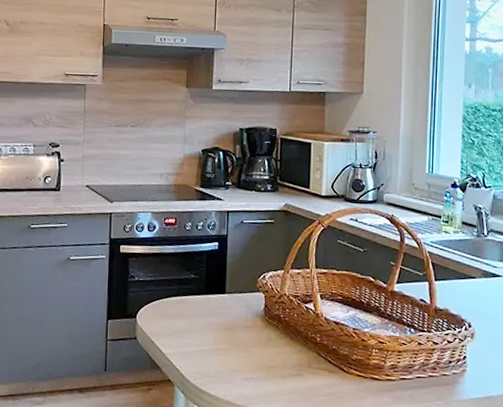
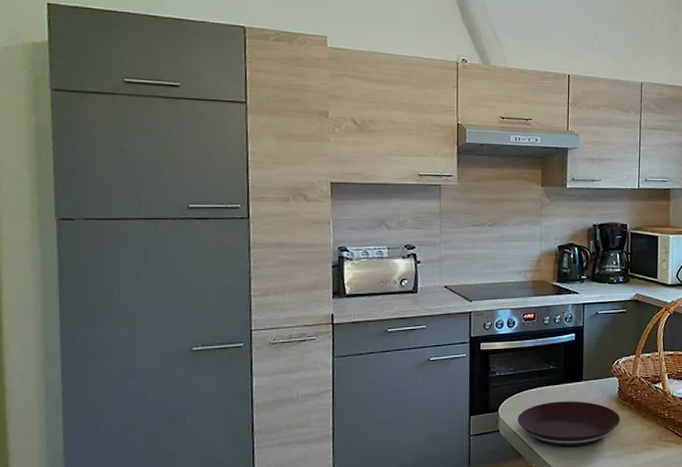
plate: none [156,313,266,364] -> present [517,401,620,447]

